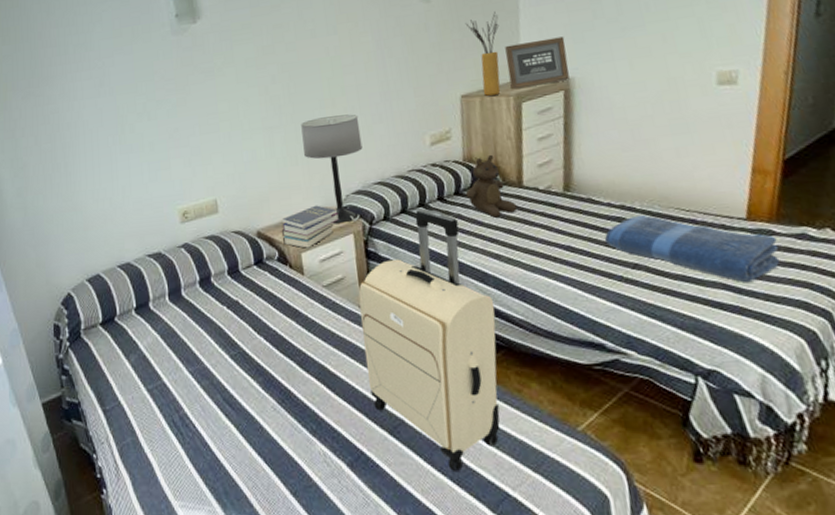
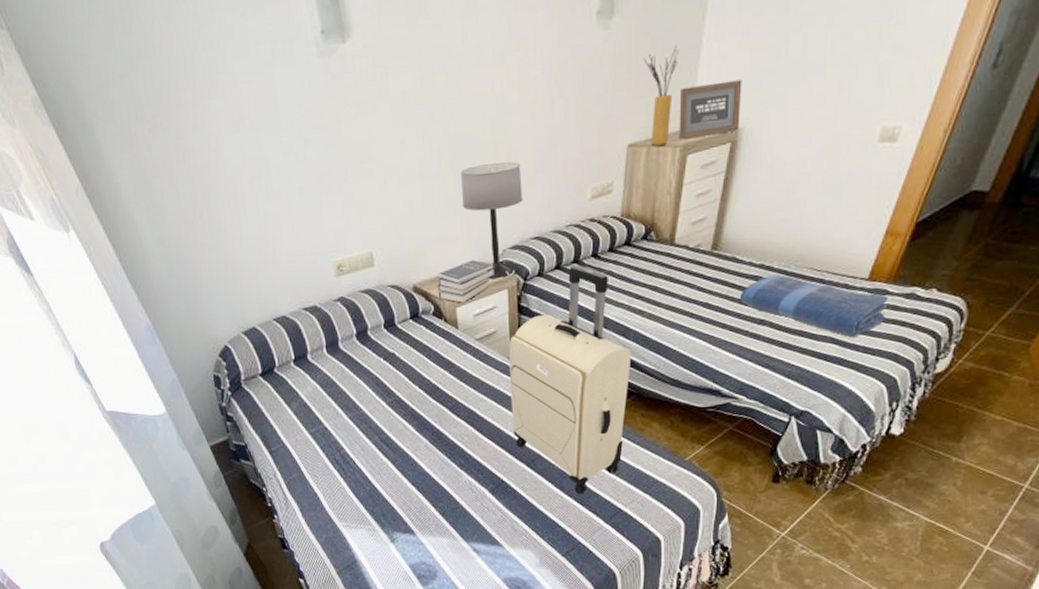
teddy bear: present [465,154,518,218] -> none [619,210,666,275]

